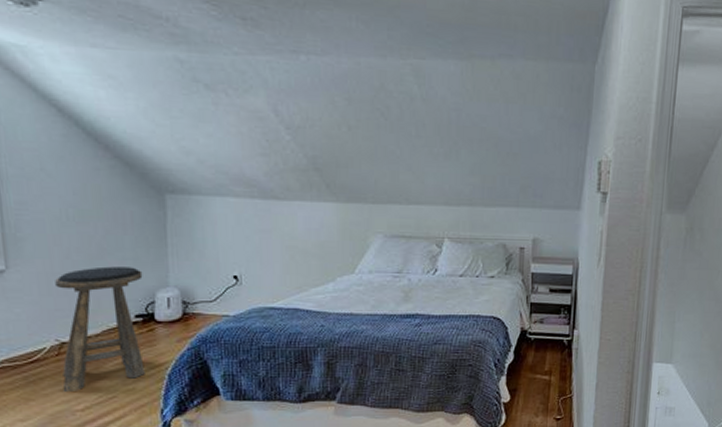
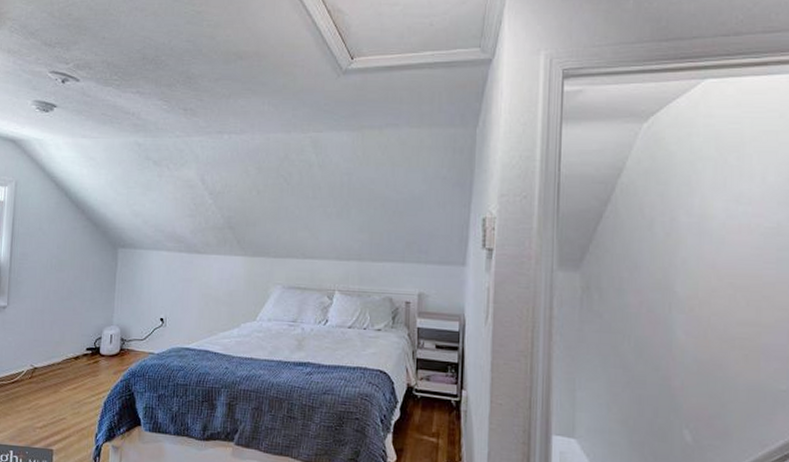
stool: present [55,266,145,393] -> none [30,306,96,411]

